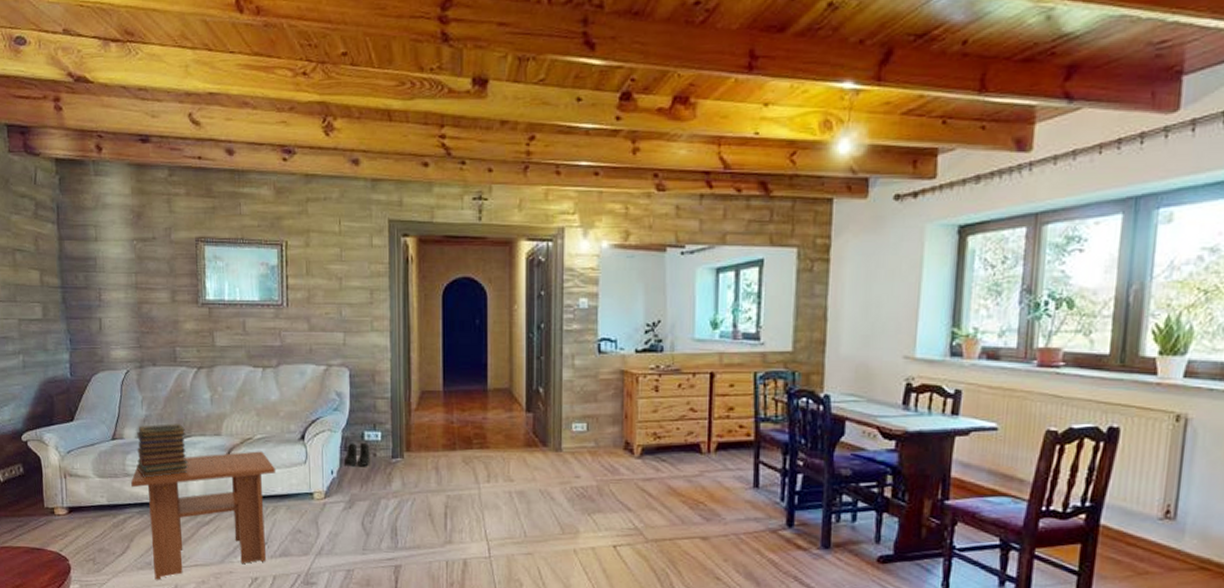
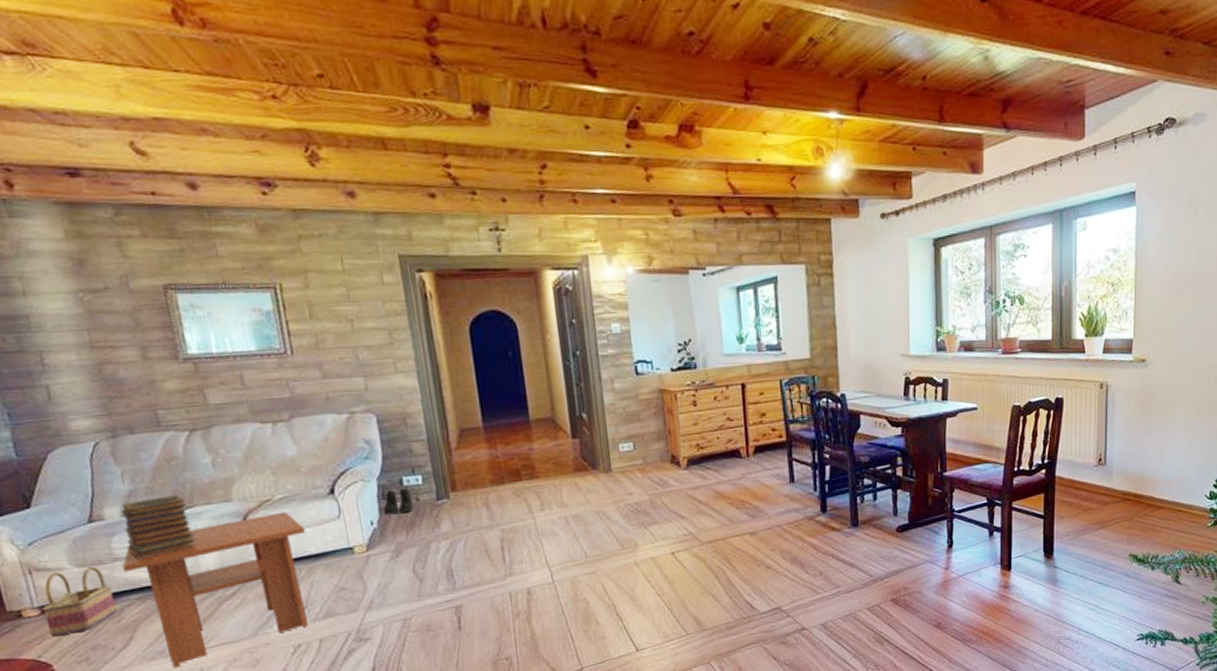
basket: none [68,478,122,536] -> present [41,566,118,637]

